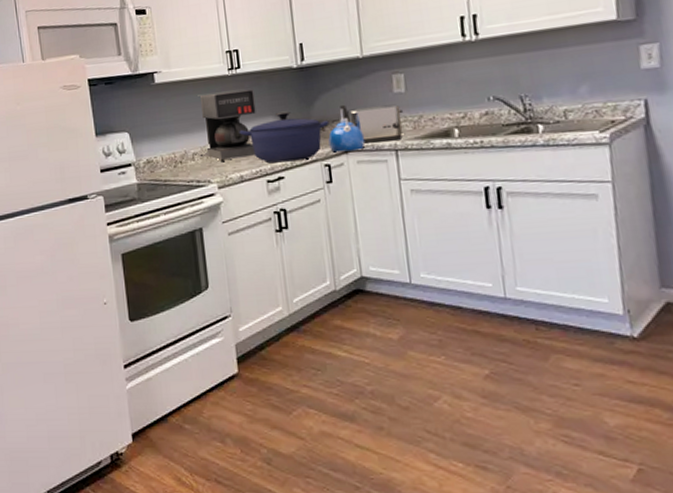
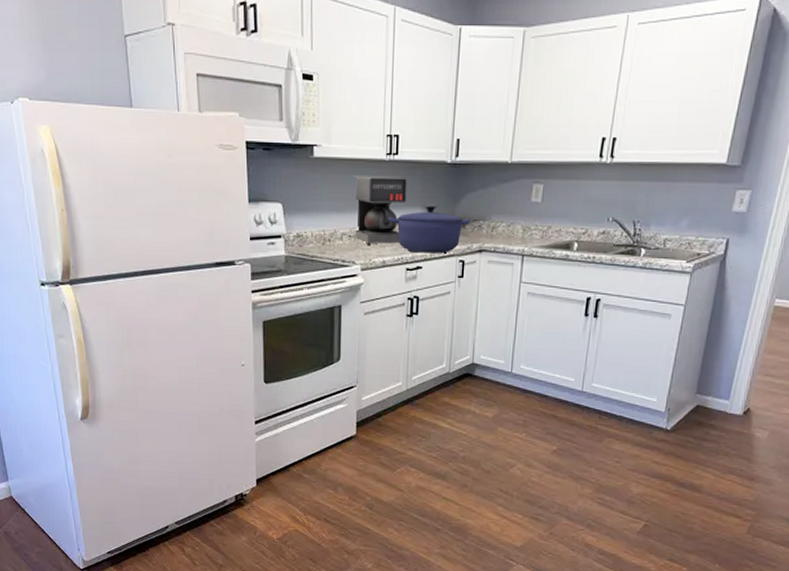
kettle: present [328,104,366,153] -> none [466,206,499,251]
toaster: present [346,104,404,144] -> none [486,211,536,246]

